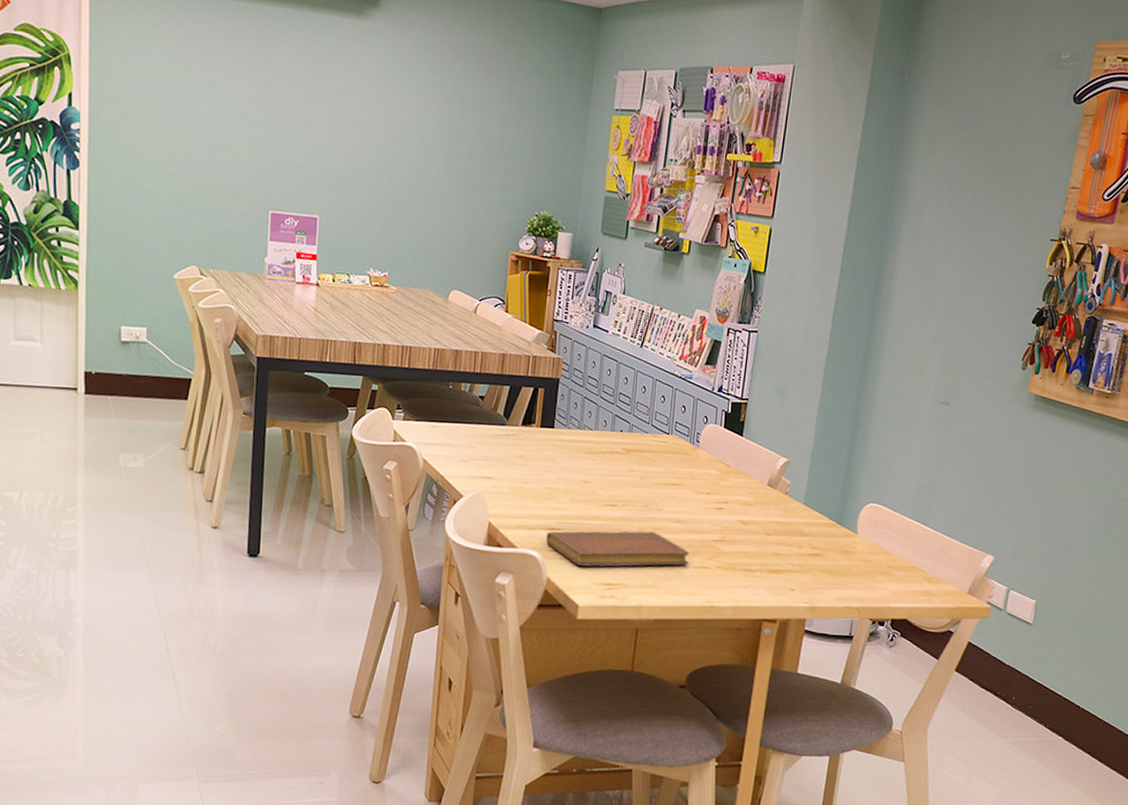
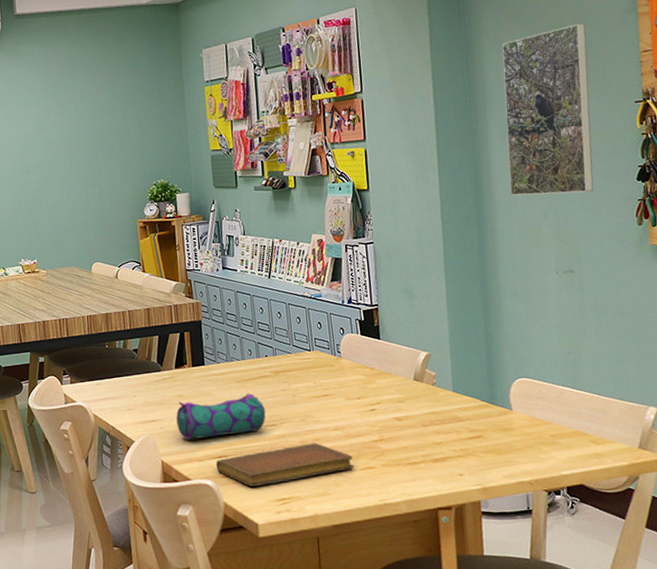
pencil case: none [512,462,610,509] -> present [176,393,266,441]
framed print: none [906,141,1023,325] -> present [501,23,594,196]

